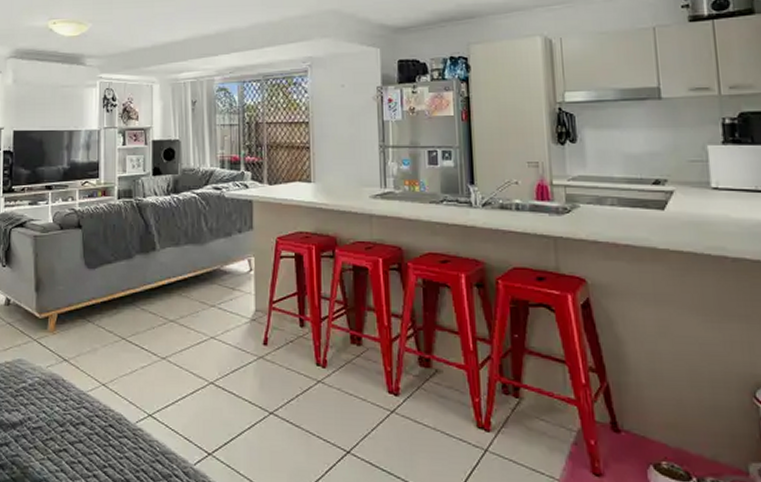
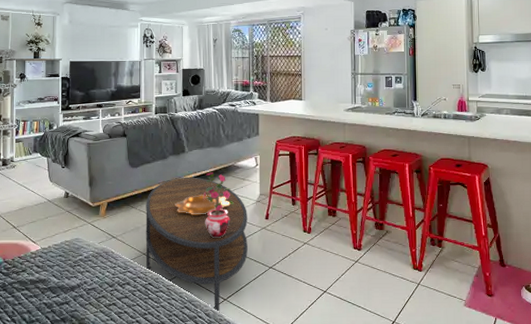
coffee table: none [105,283,240,472] -> present [145,177,248,313]
decorative bowl: none [142,308,214,336] -> present [174,195,229,215]
potted plant: none [178,275,221,369] -> present [202,170,235,239]

